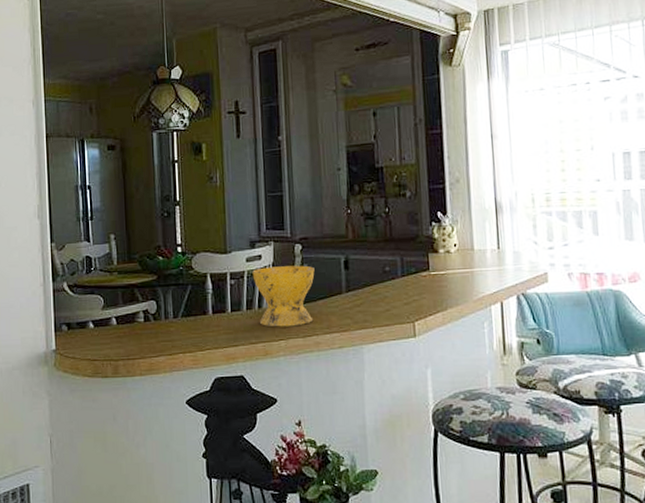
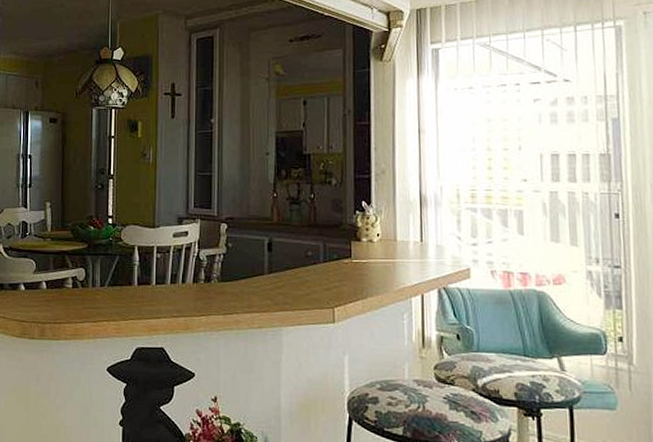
bowl: present [252,265,315,327] -> none [178,243,239,304]

